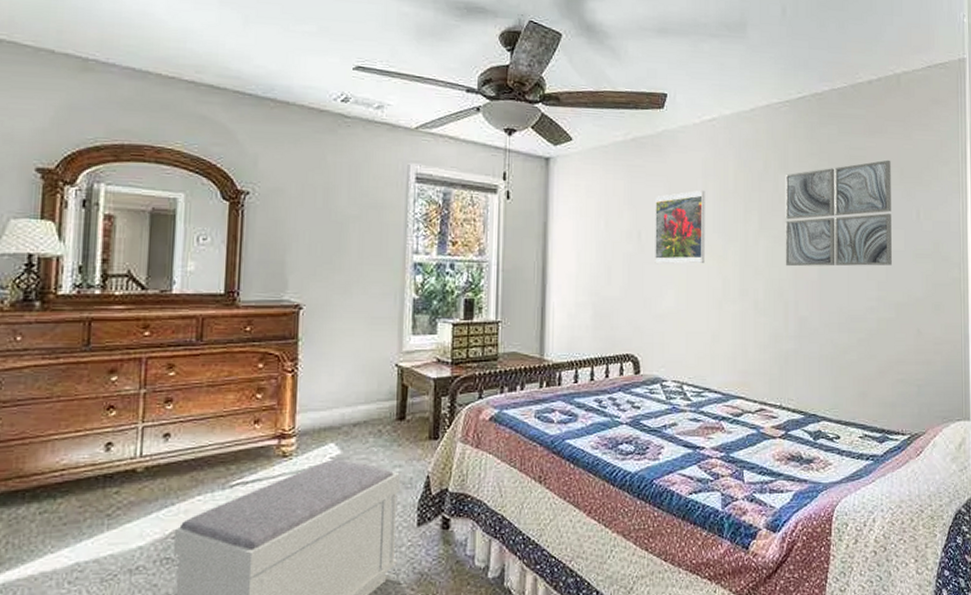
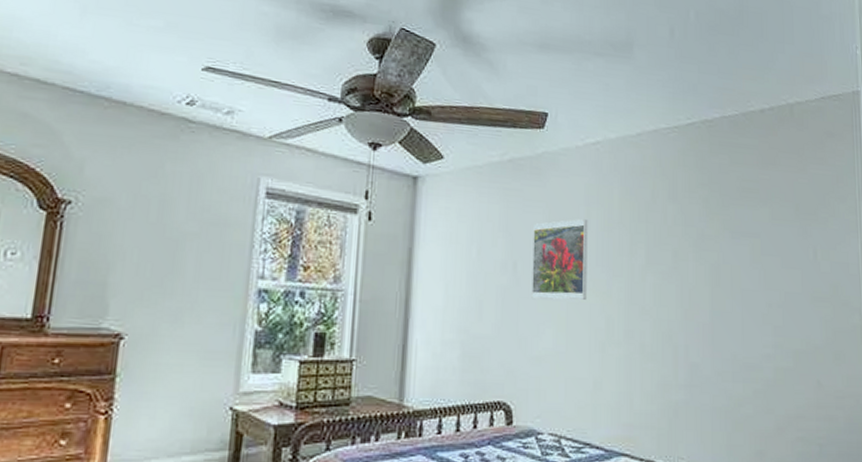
wall art: present [785,160,892,267] -> none [674,194,788,309]

